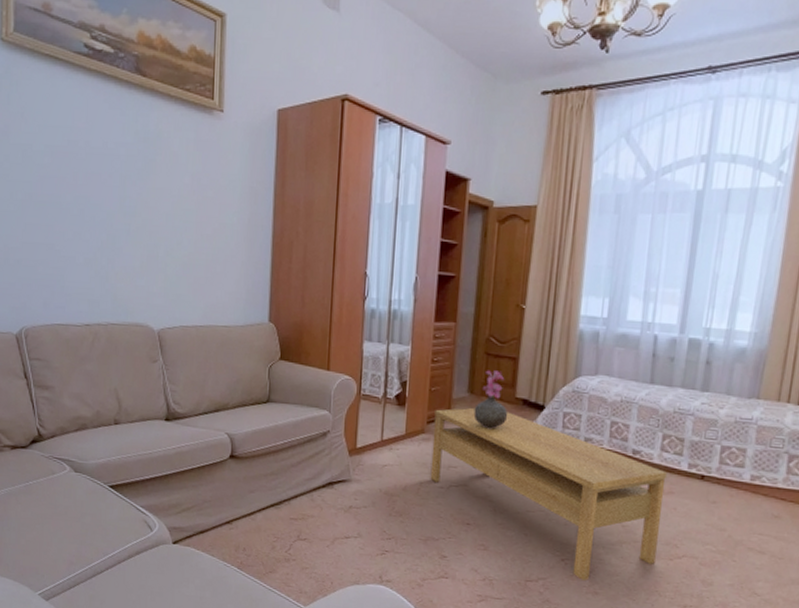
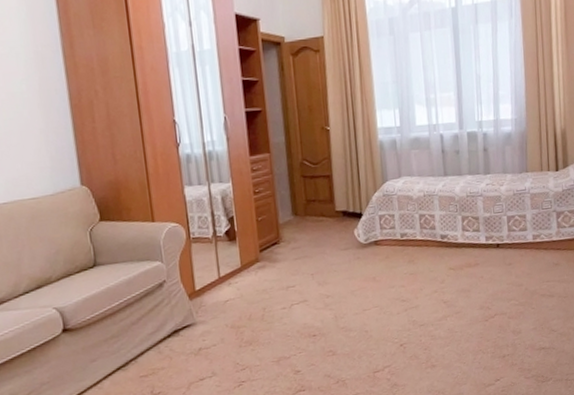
coffee table: present [430,407,667,582] -> none [265,225,475,359]
vase: present [473,370,508,430] -> none [300,190,332,245]

